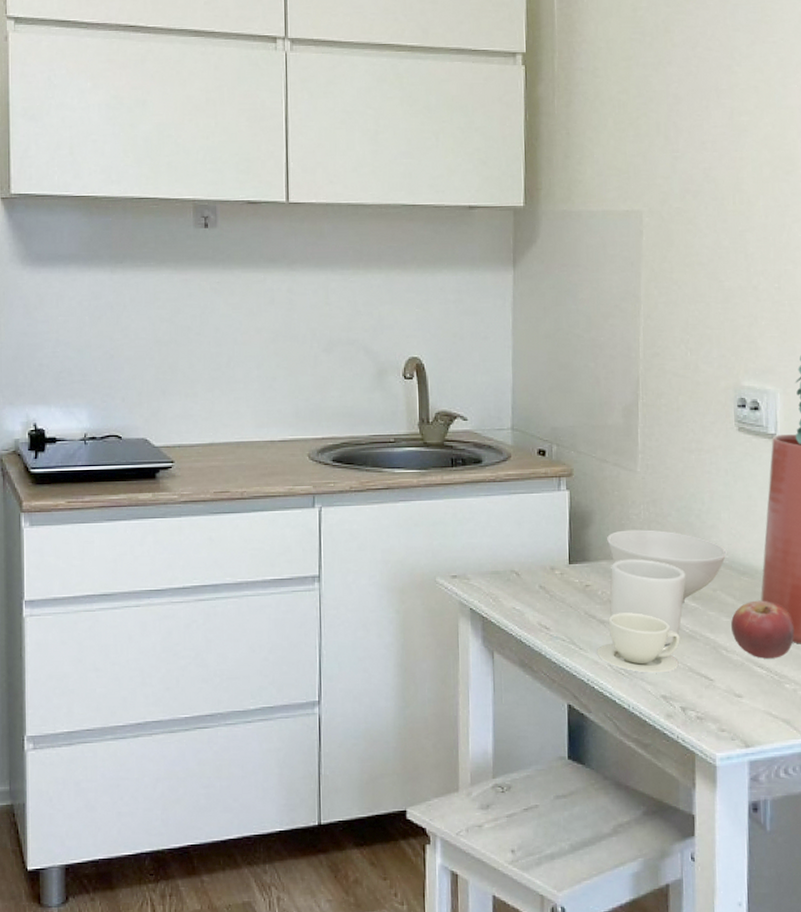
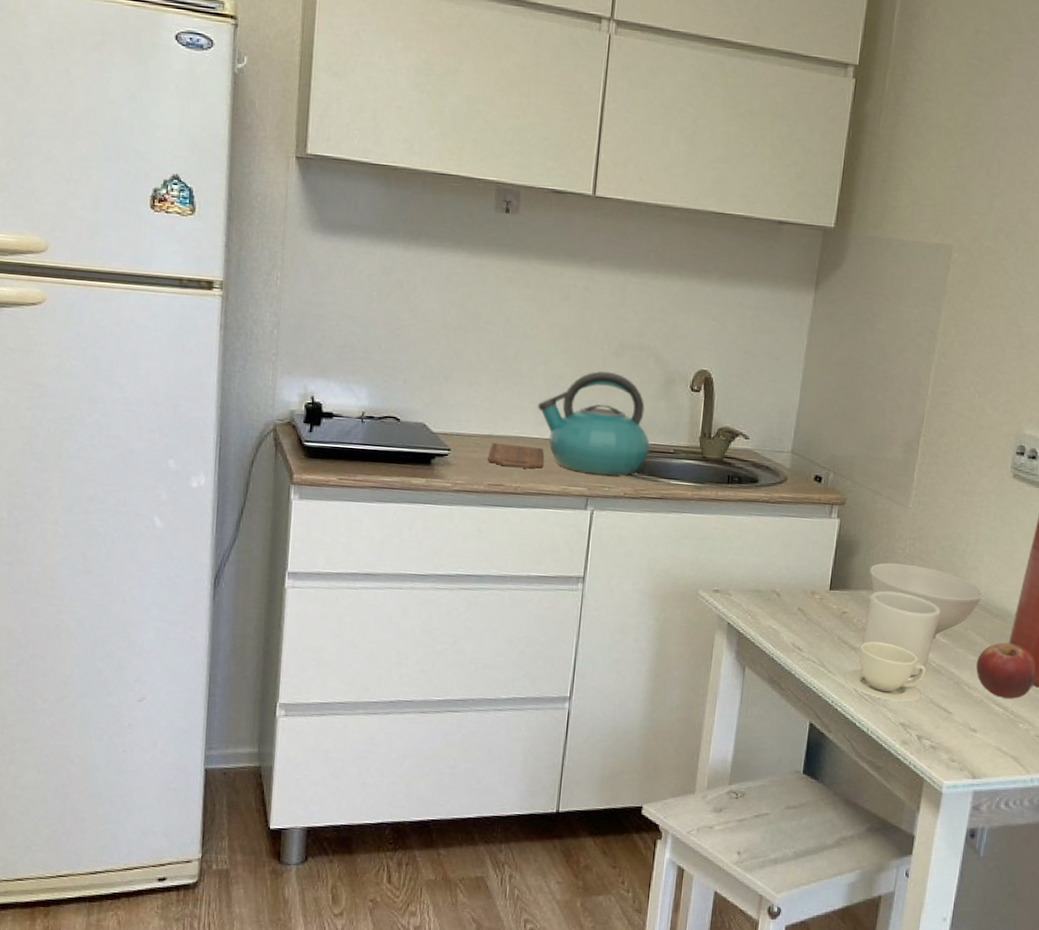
cutting board: none [212,450,267,473] -> present [488,443,544,469]
kettle: none [254,368,370,471] -> present [537,371,650,475]

